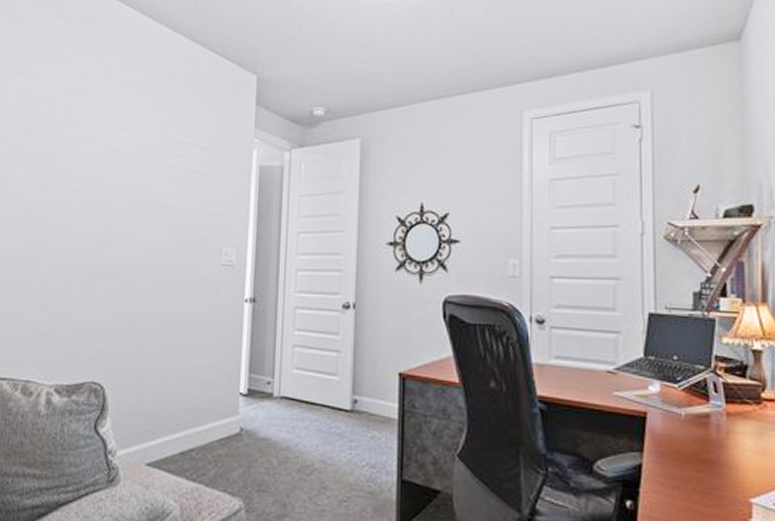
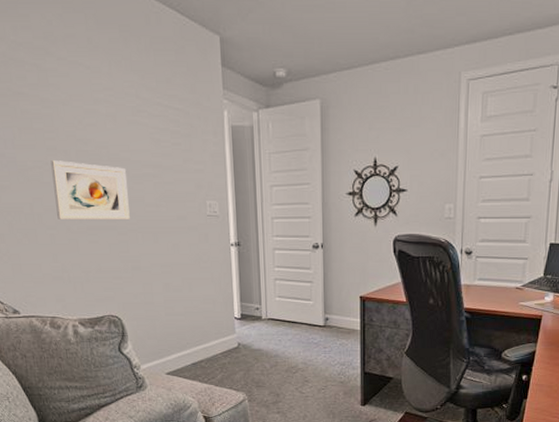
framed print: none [56,200,140,267] -> present [50,160,130,219]

